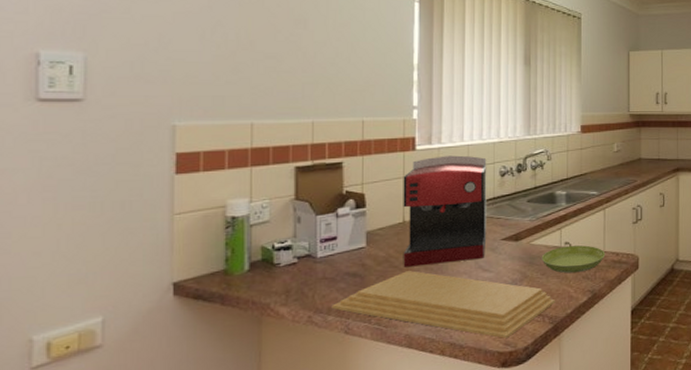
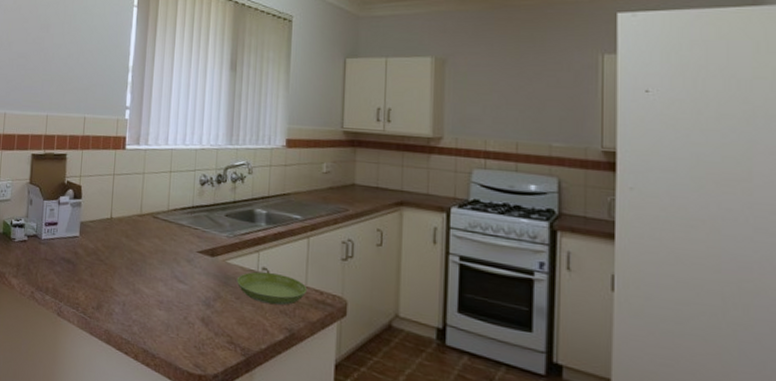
cutting board: present [331,271,555,338] -> none [49,266,249,359]
coffee maker: present [403,155,487,267] -> none [108,157,188,269]

